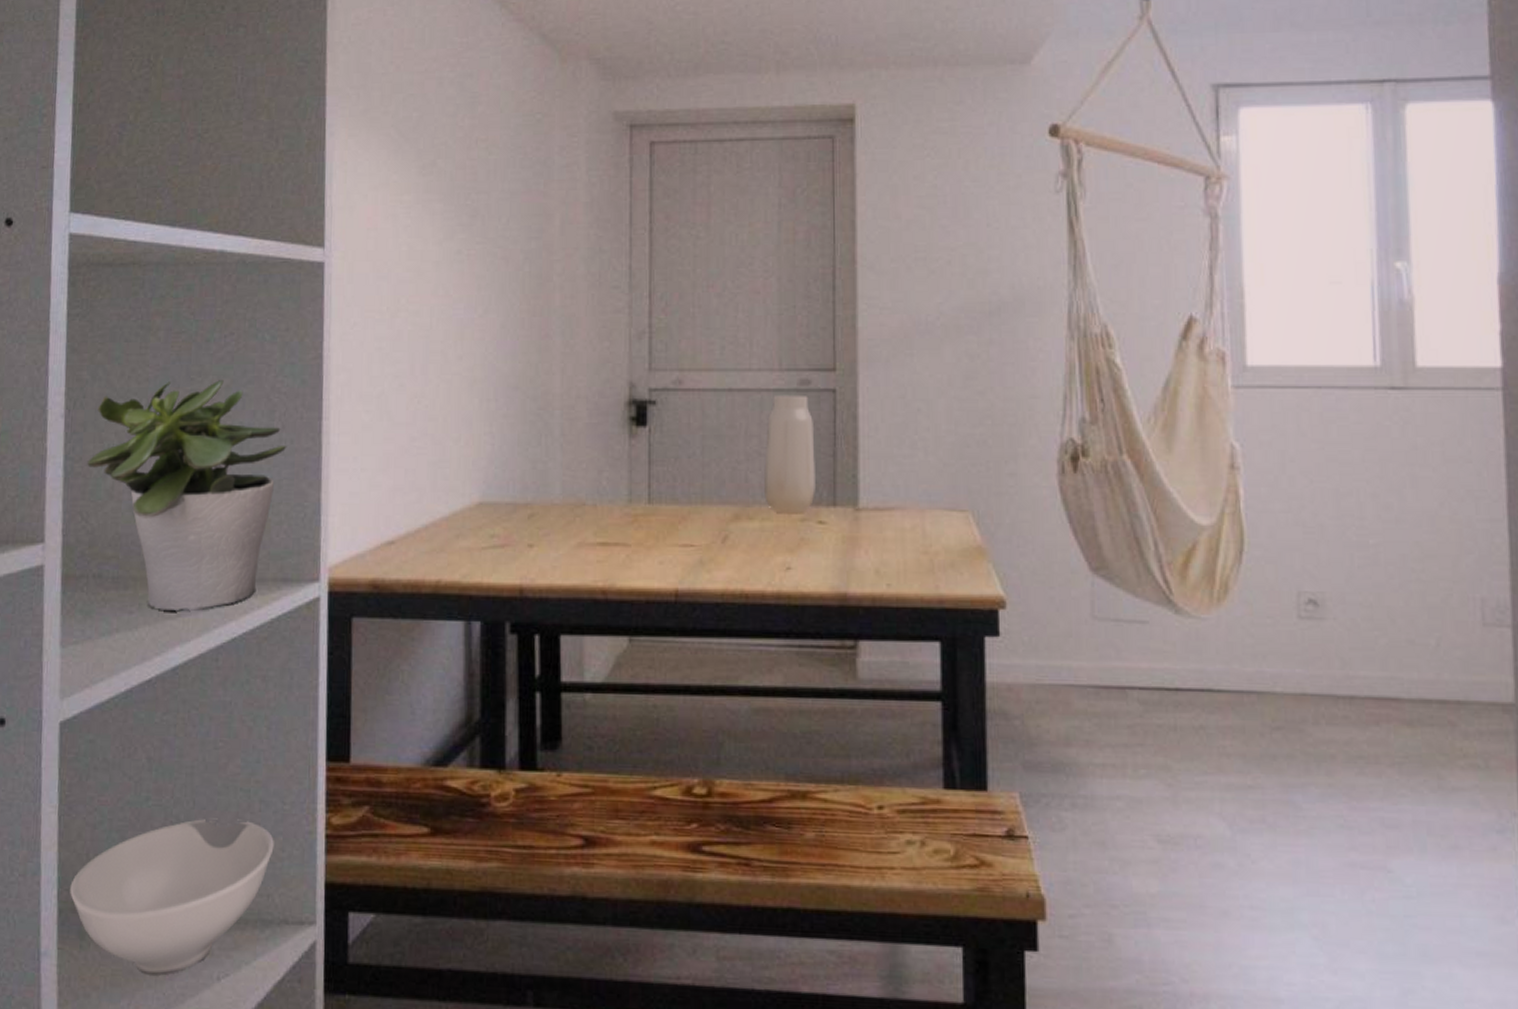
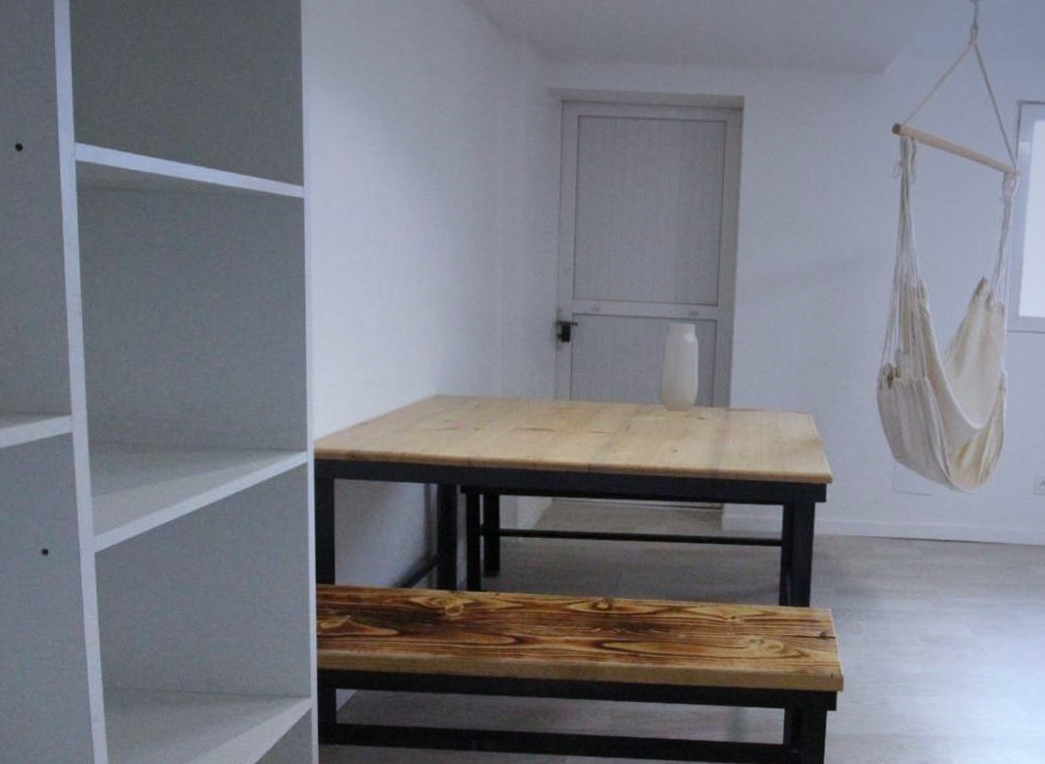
bowl: present [70,818,274,976] -> none [112,623,276,733]
potted plant: present [87,380,287,611] -> none [105,290,277,470]

